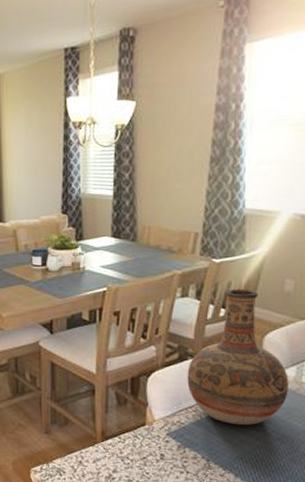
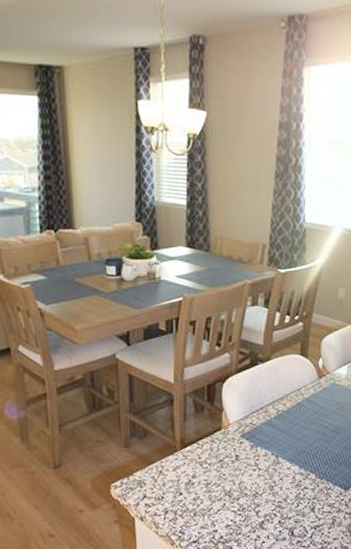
vase: present [187,288,289,426] -> none [258,297,342,422]

